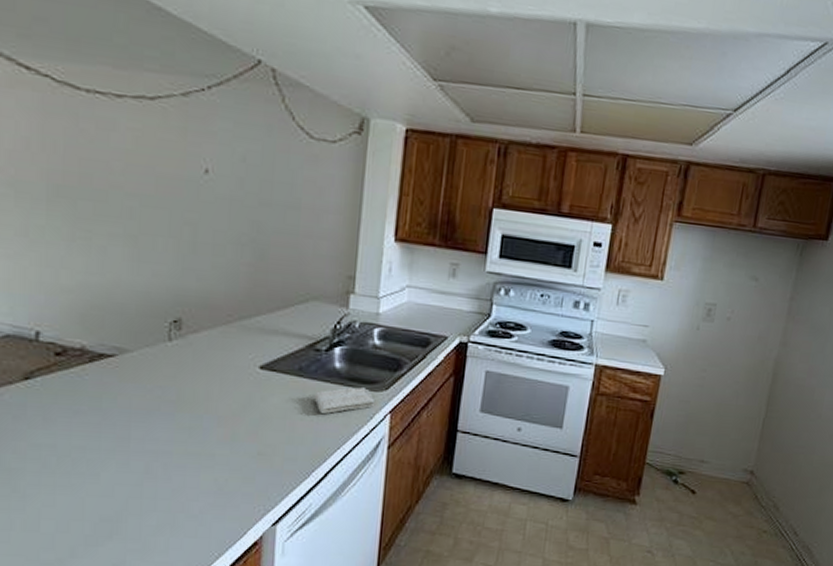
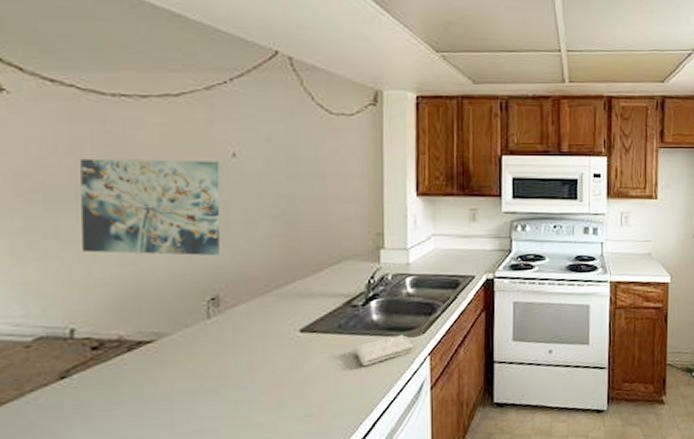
wall art: none [51,156,191,277] -> present [80,158,220,256]

